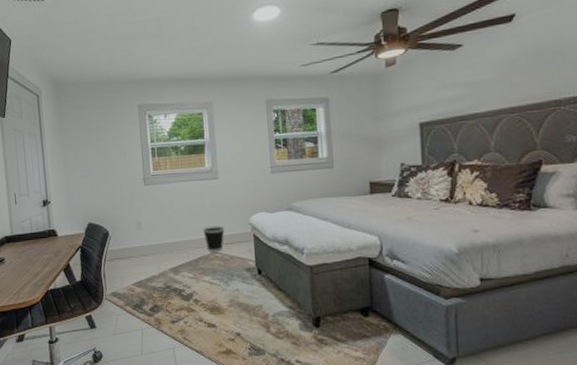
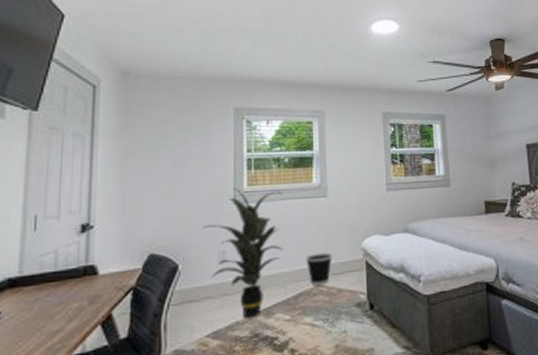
indoor plant: none [122,172,185,274] -> present [202,187,284,319]

